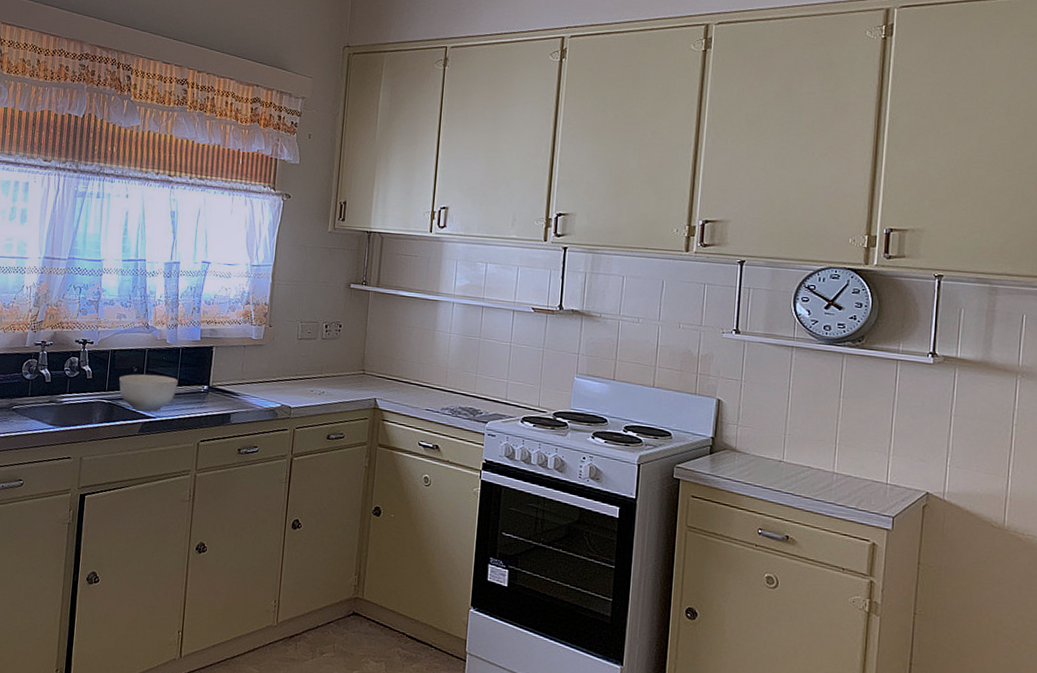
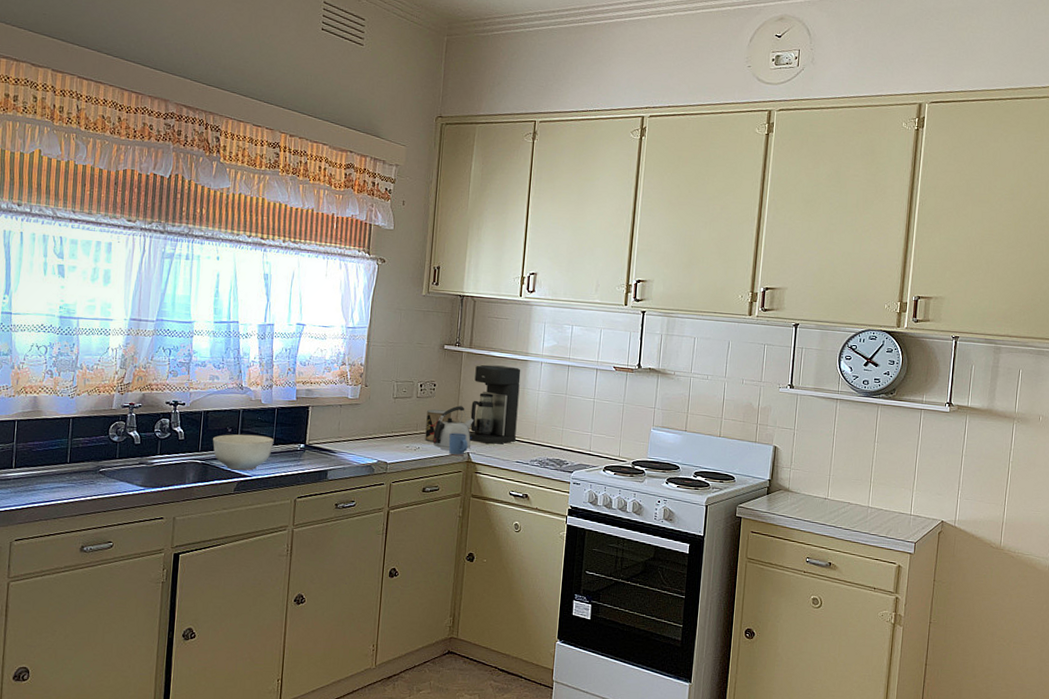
tin can: none [330,351,357,387] -> present [425,409,451,443]
kettle: none [338,348,381,396] -> present [433,406,474,451]
mug: none [354,377,375,402] -> present [448,432,468,456]
coffee maker: none [376,304,431,391] -> present [469,364,521,445]

